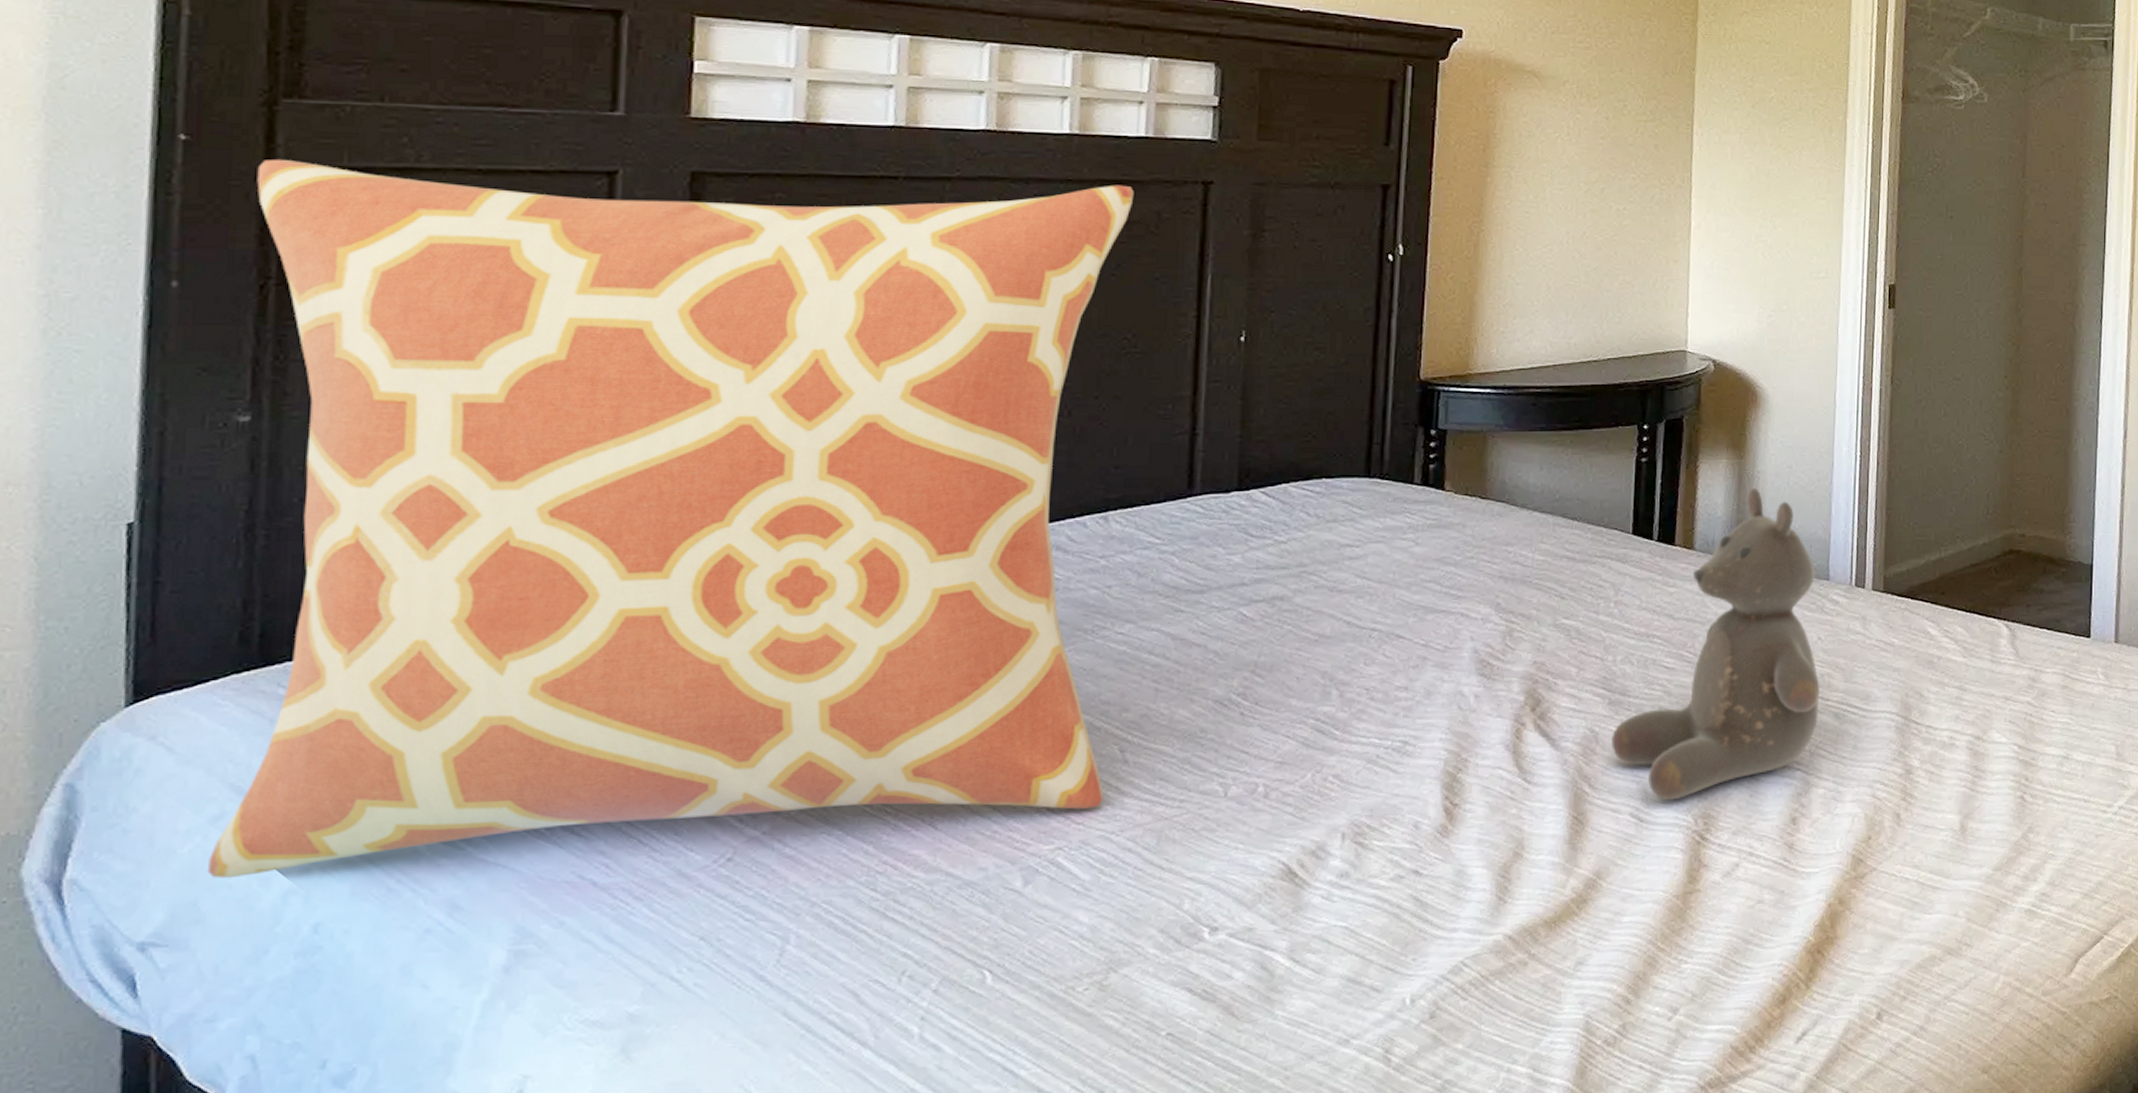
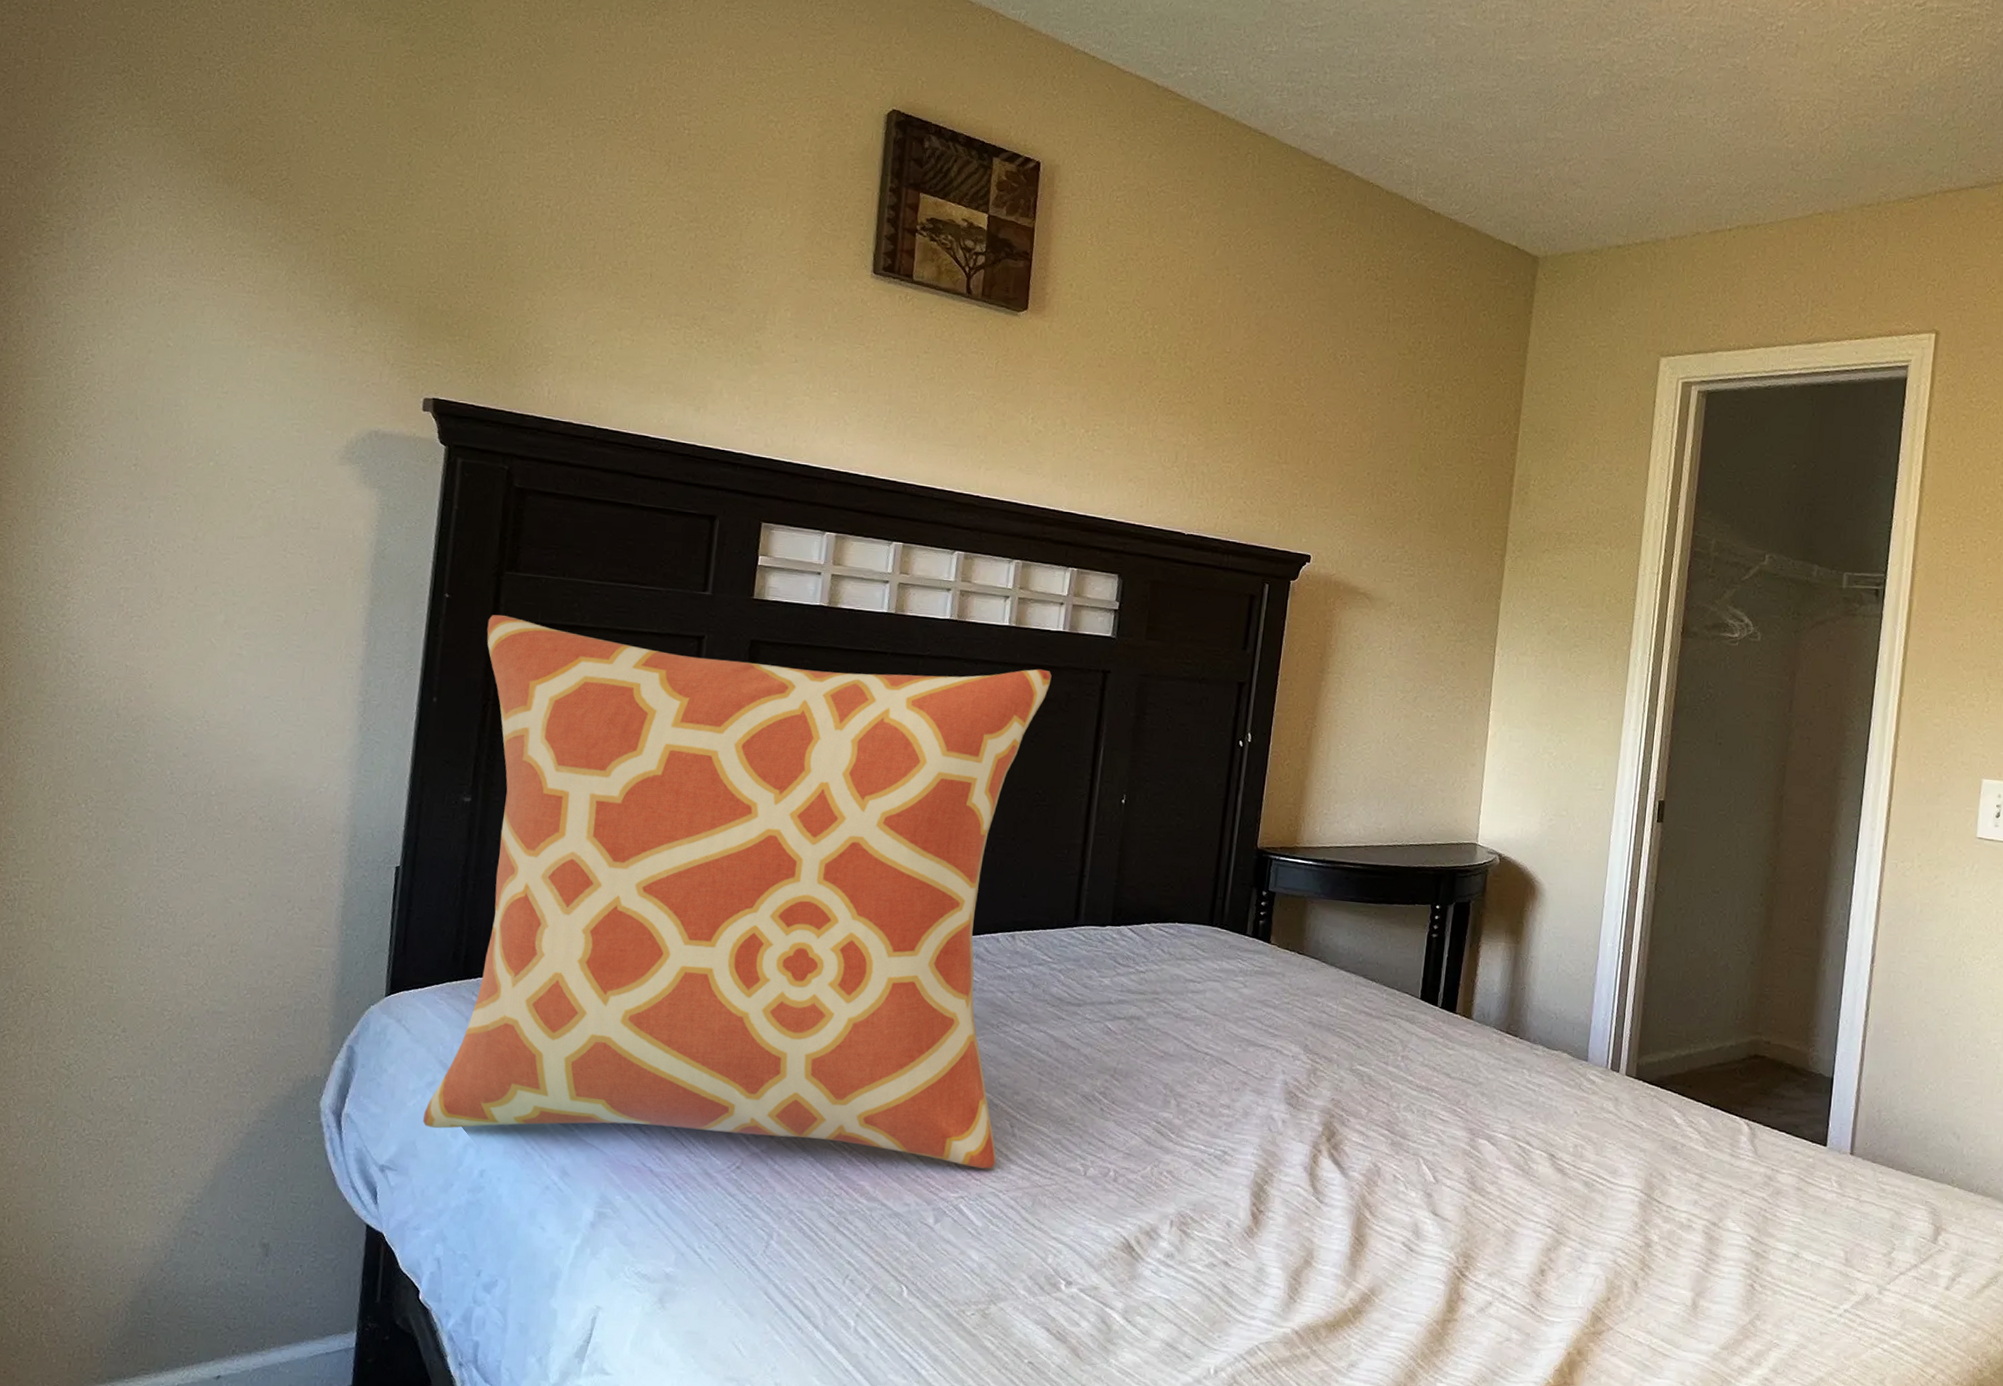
stuffed bear: present [1612,487,1820,801] -> none [1391,970,1576,1237]

